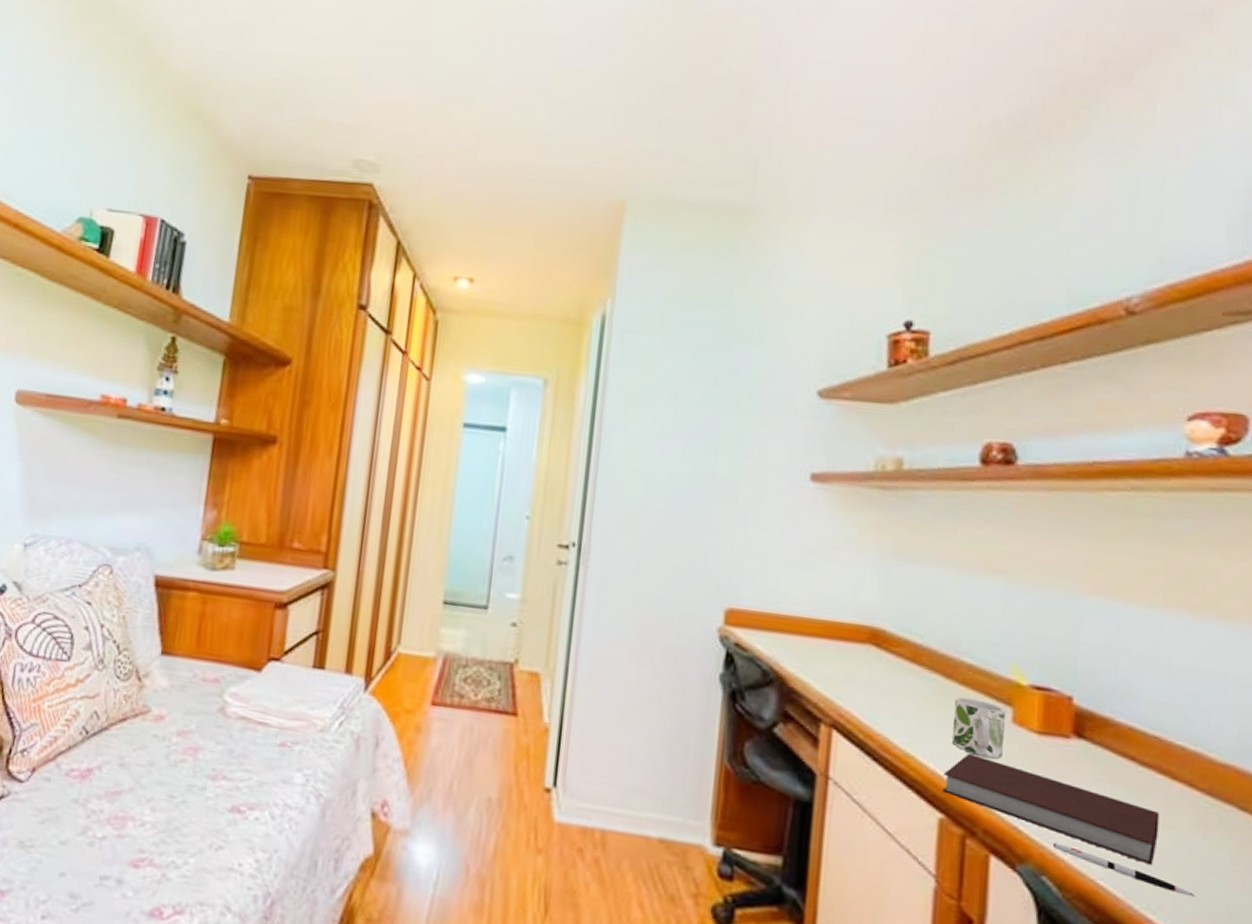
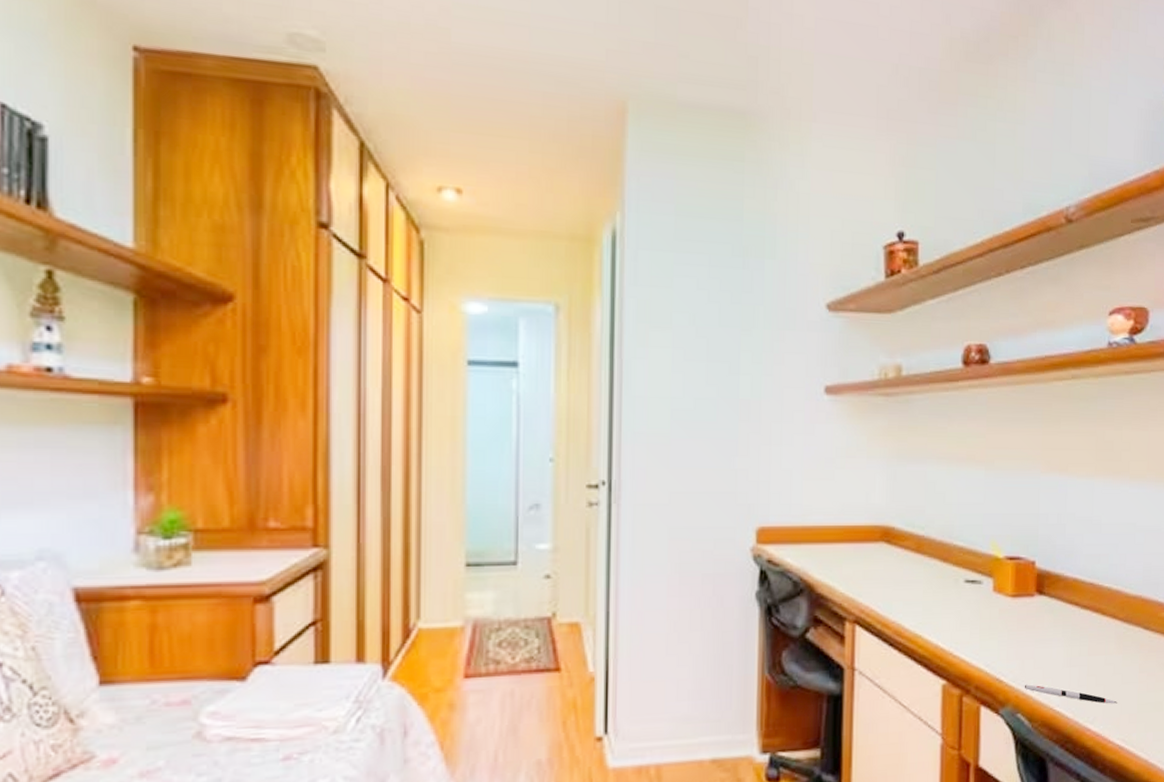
notebook: present [942,754,1160,866] -> none [944,624,1095,687]
mug: present [952,697,1006,759] -> none [949,576,988,625]

